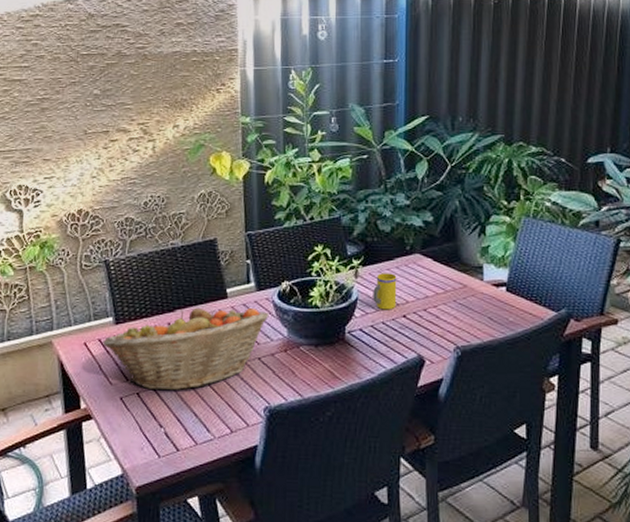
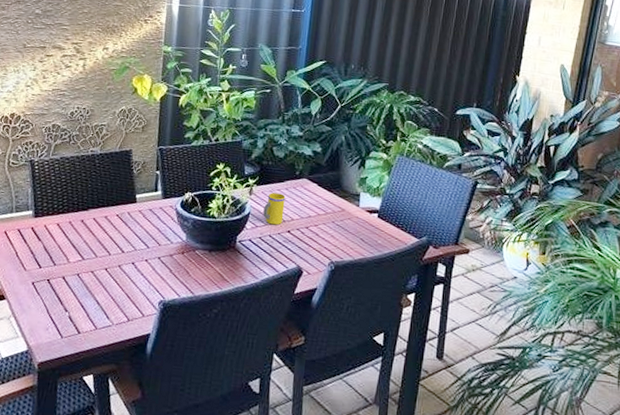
fruit basket: present [103,308,269,390] -> none [21,208,172,280]

